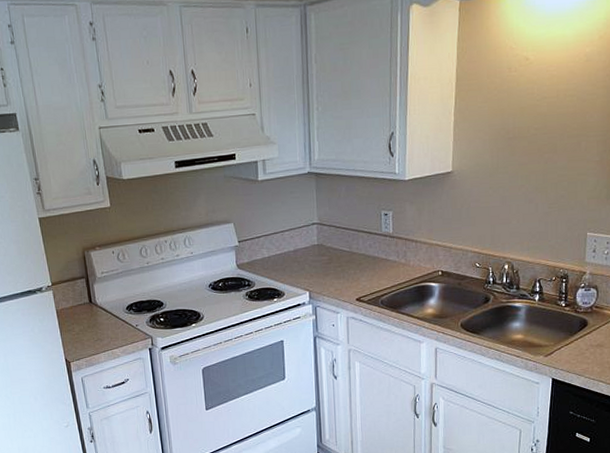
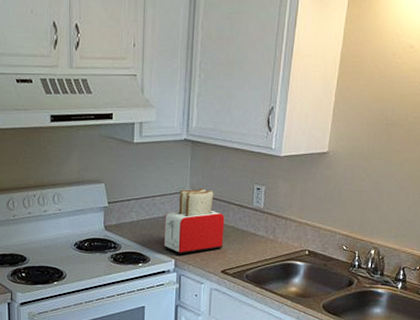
toaster: none [296,219,356,287] -> present [164,188,225,255]

